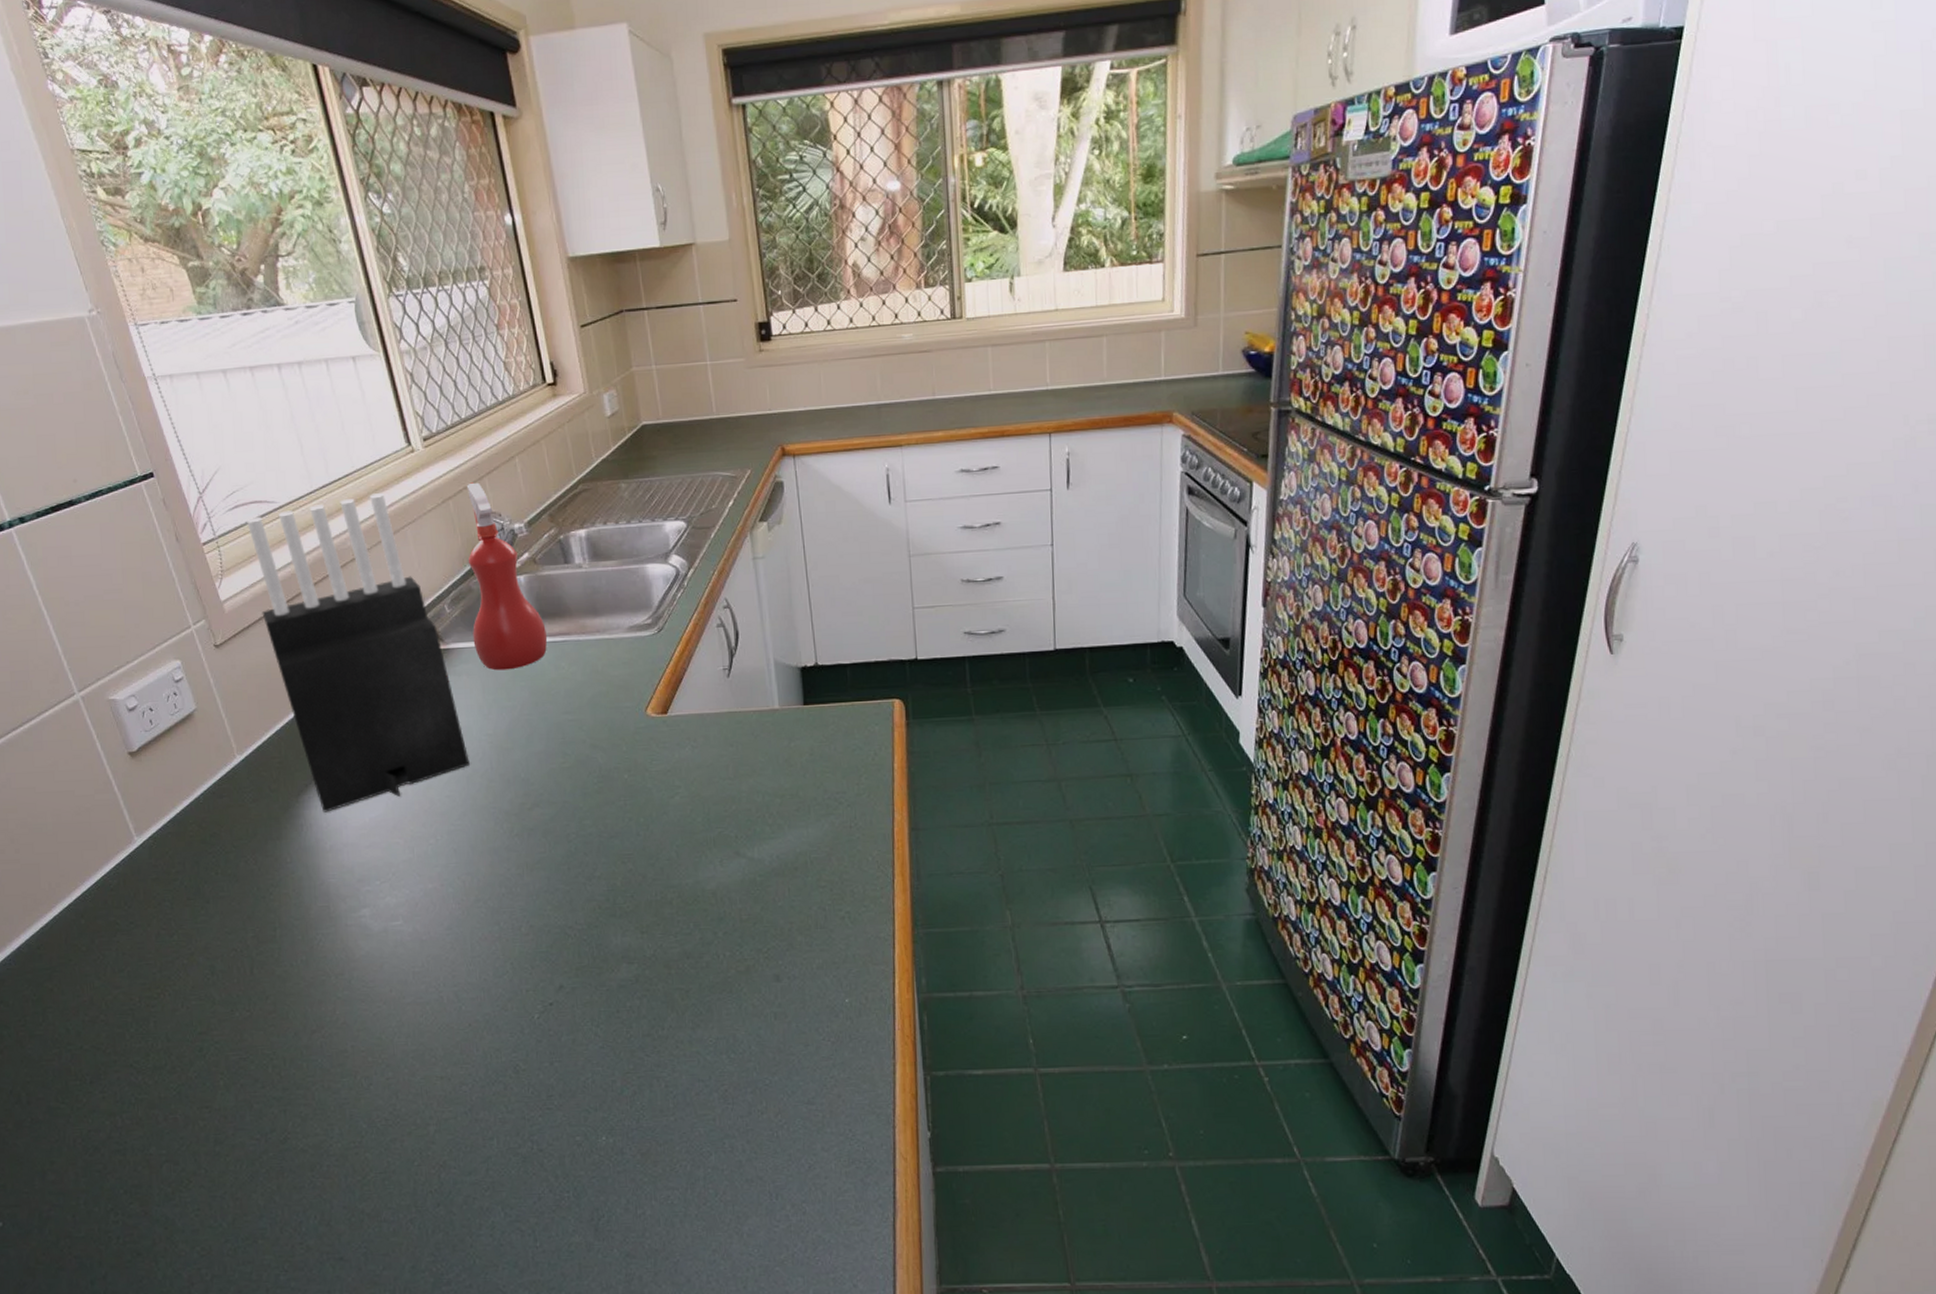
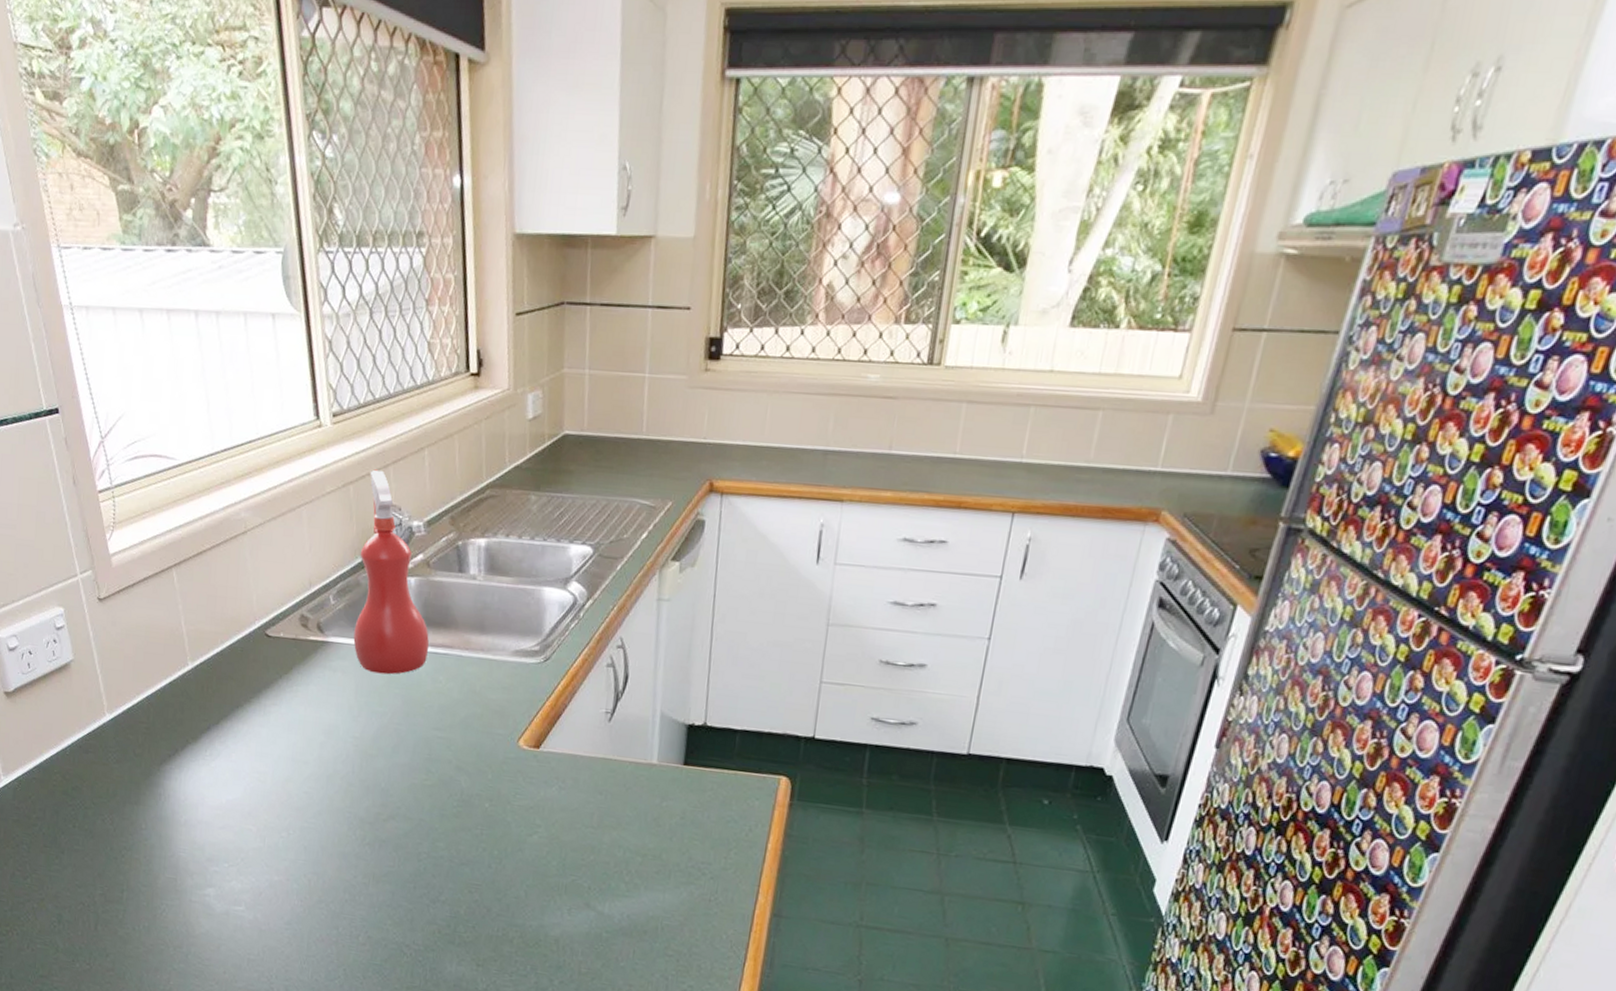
knife block: present [247,492,470,813] -> none [144,464,332,786]

